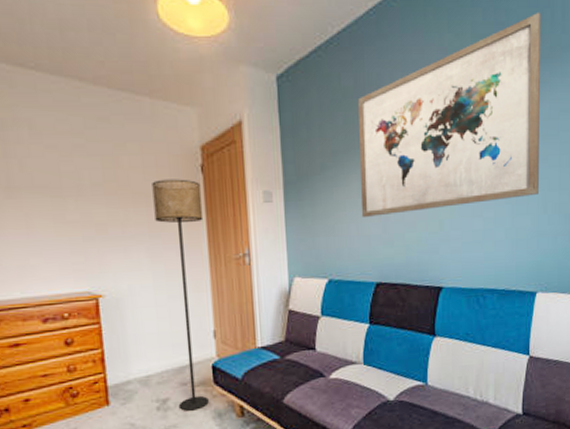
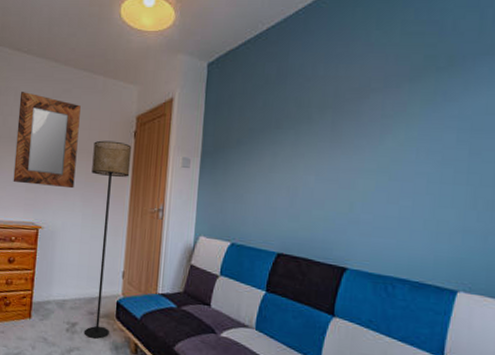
home mirror: none [36,124,136,245] -> present [13,92,81,189]
wall art: present [358,12,542,217] -> none [270,11,483,191]

